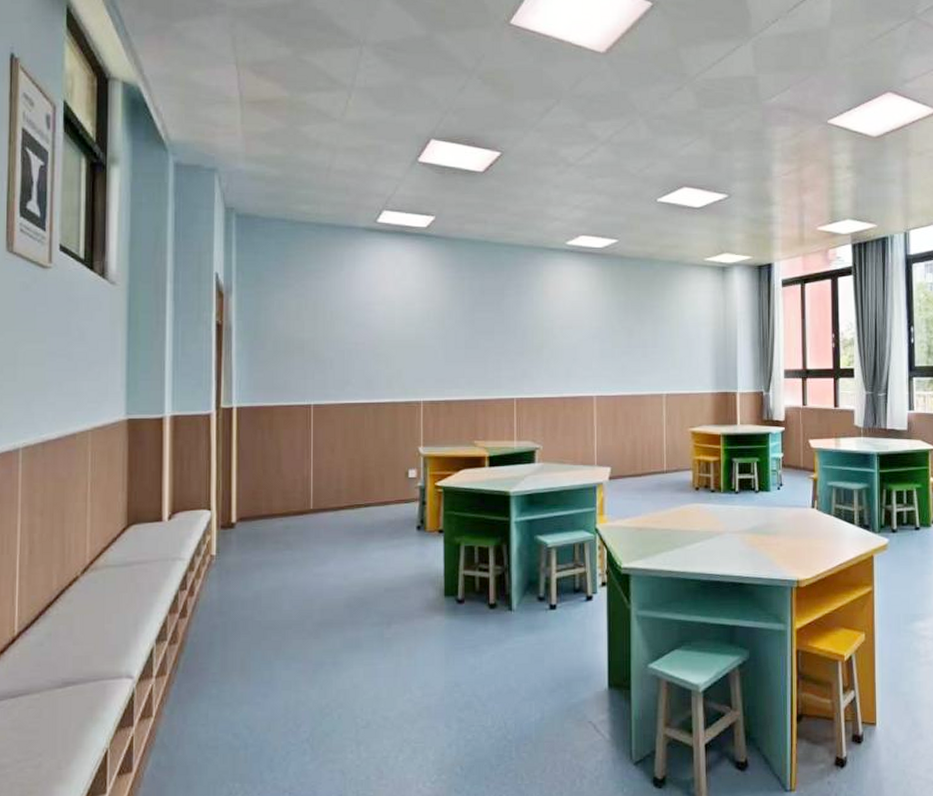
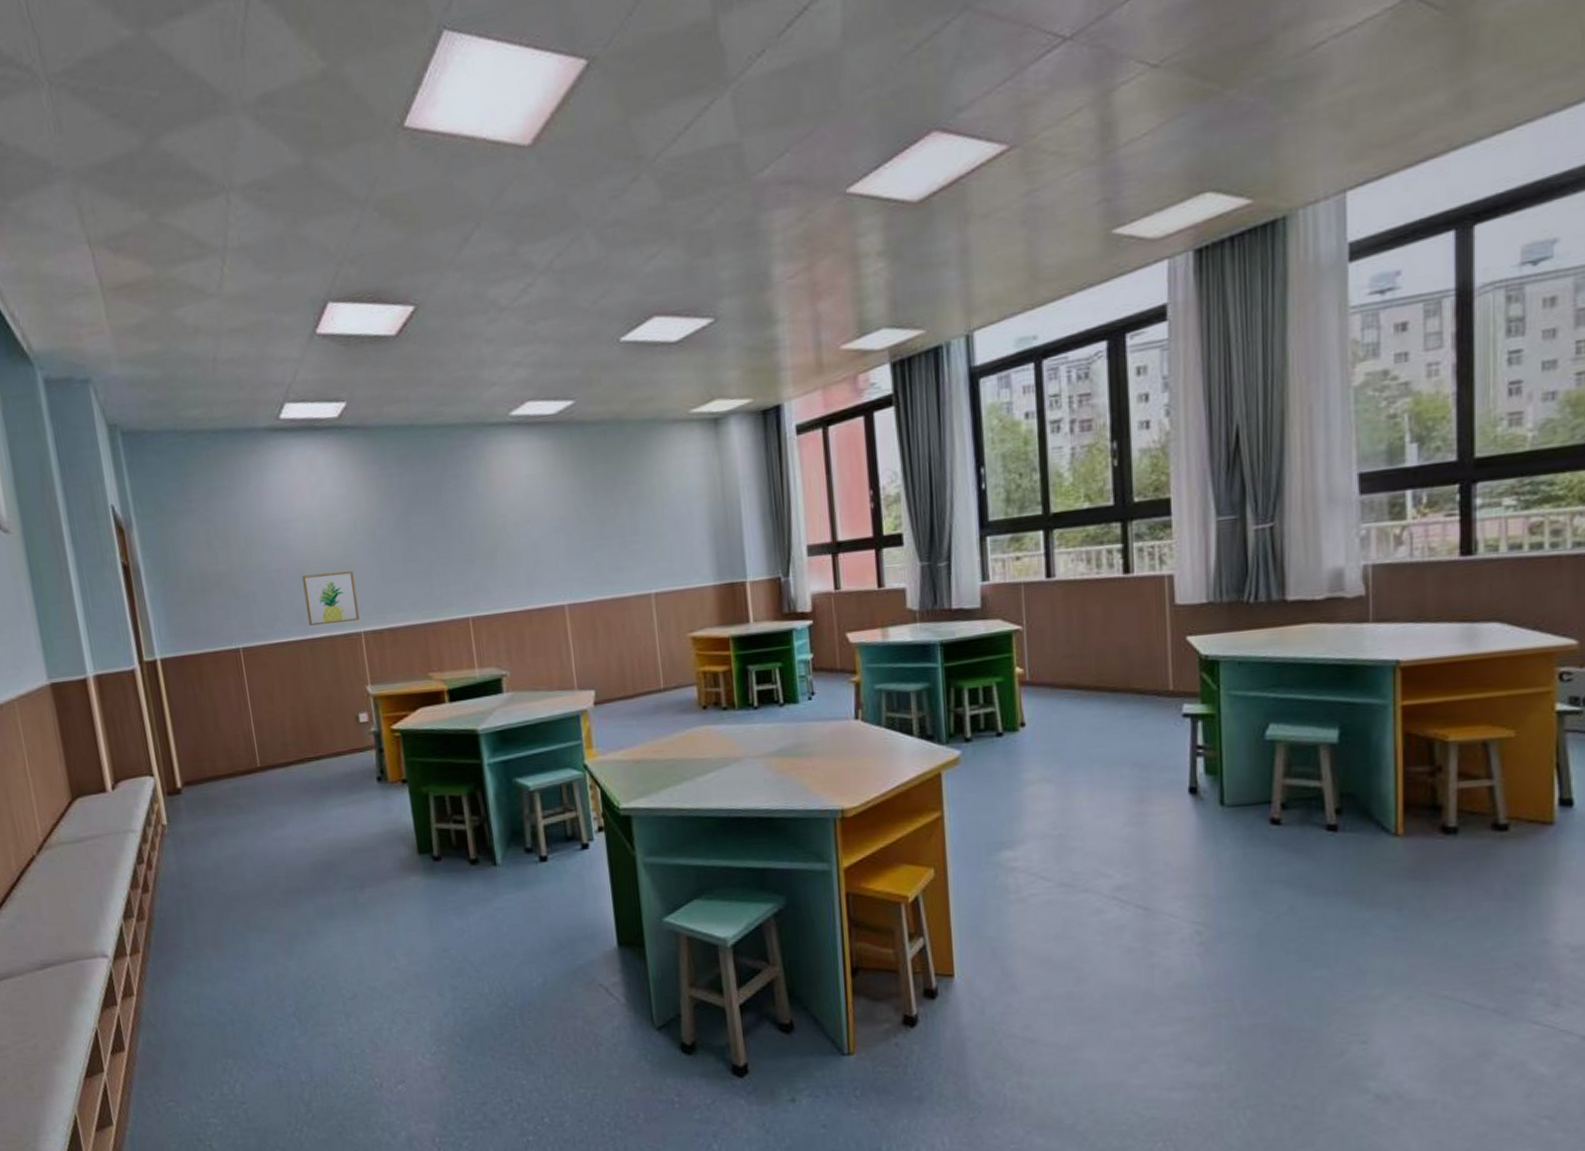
wall art: none [376,349,421,391] -> present [302,571,360,625]

